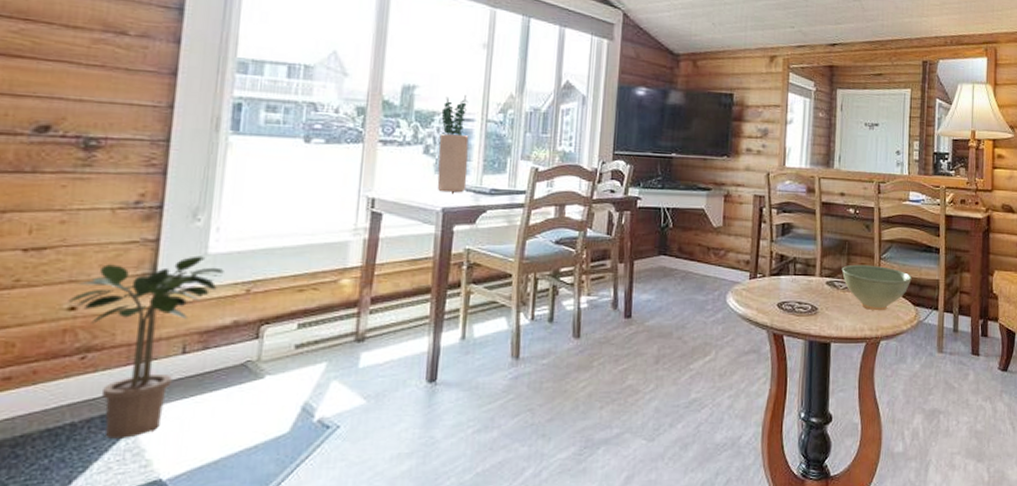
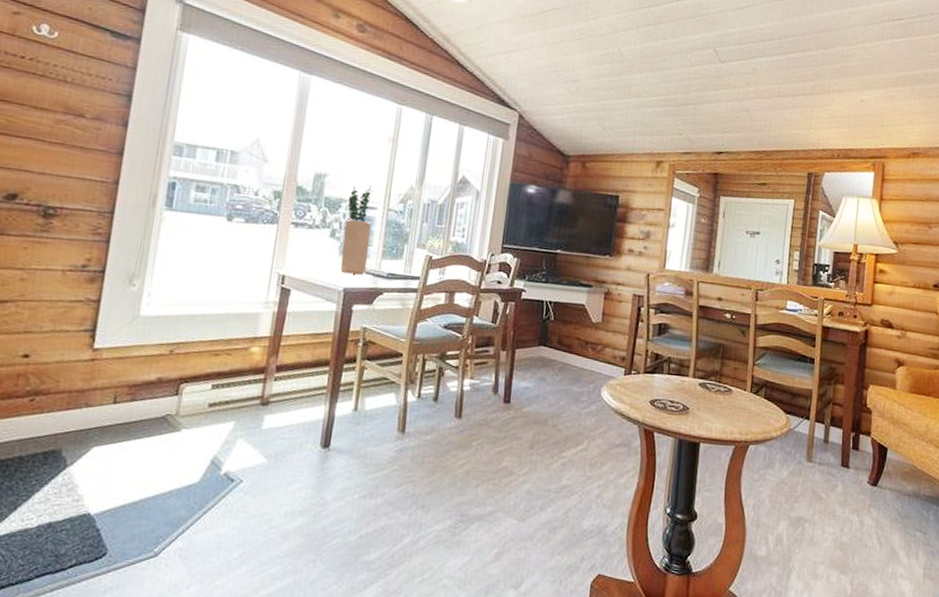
potted plant: present [68,255,224,439] -> none [23,317,153,474]
bowl: present [841,264,912,311] -> none [714,368,785,416]

